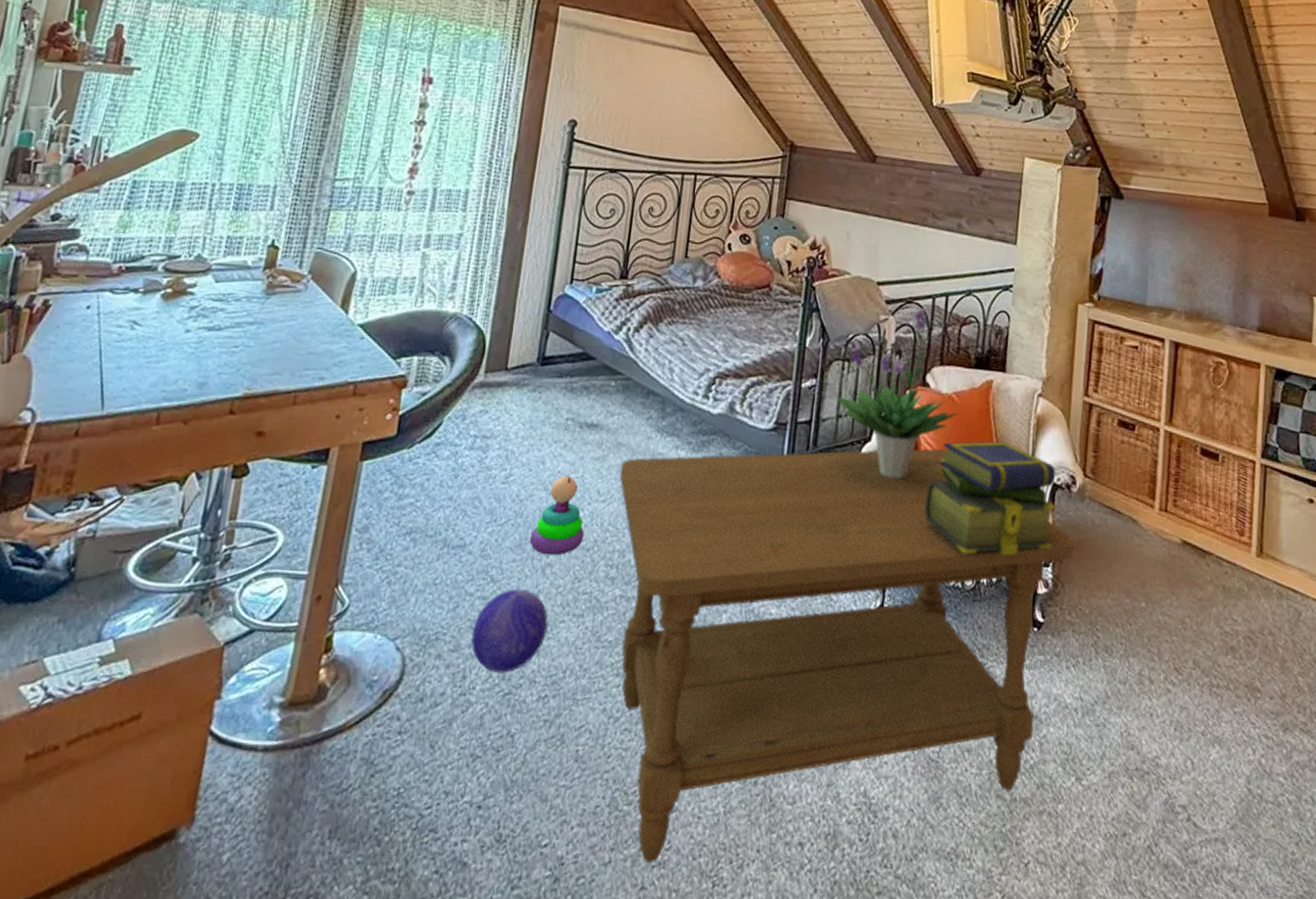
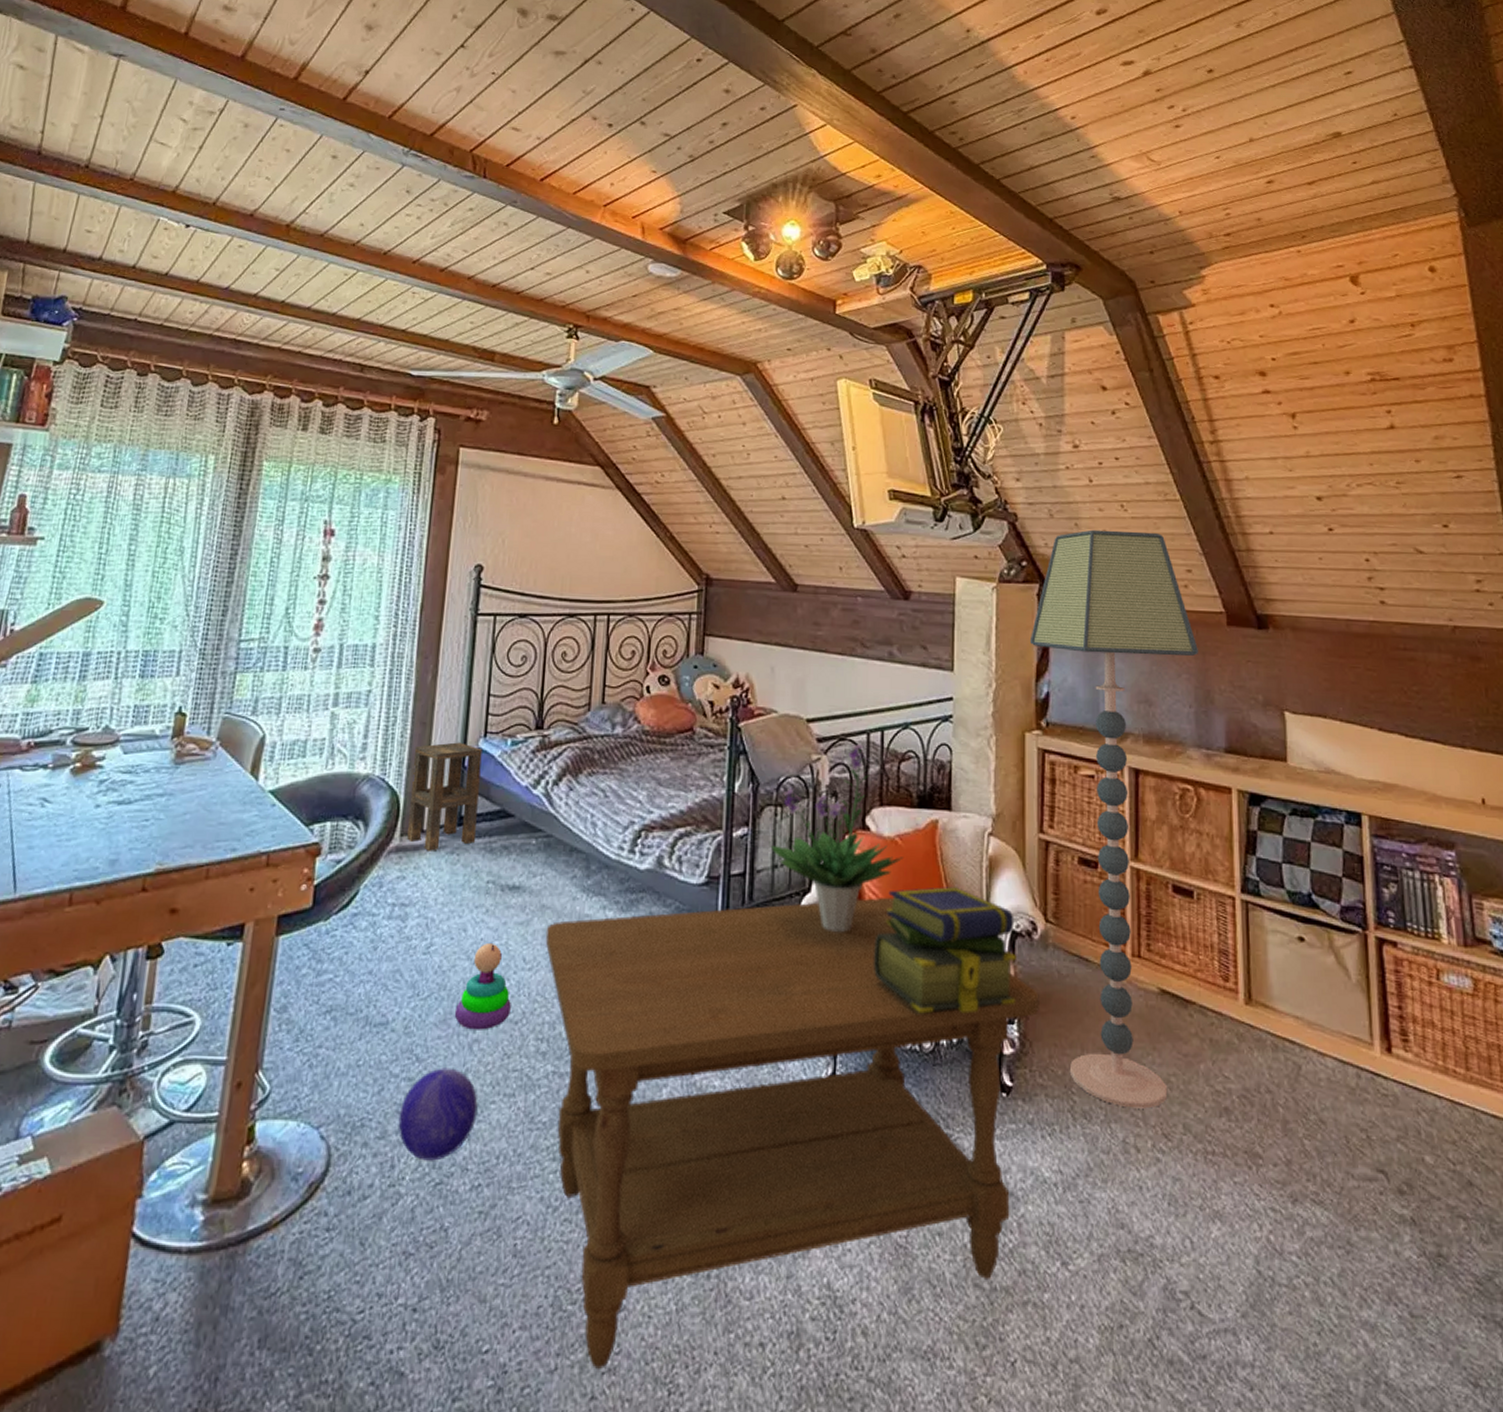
side table: none [491,287,568,388] -> present [407,742,482,851]
floor lamp: none [1088,120,1241,646] -> present [1029,529,1198,1109]

